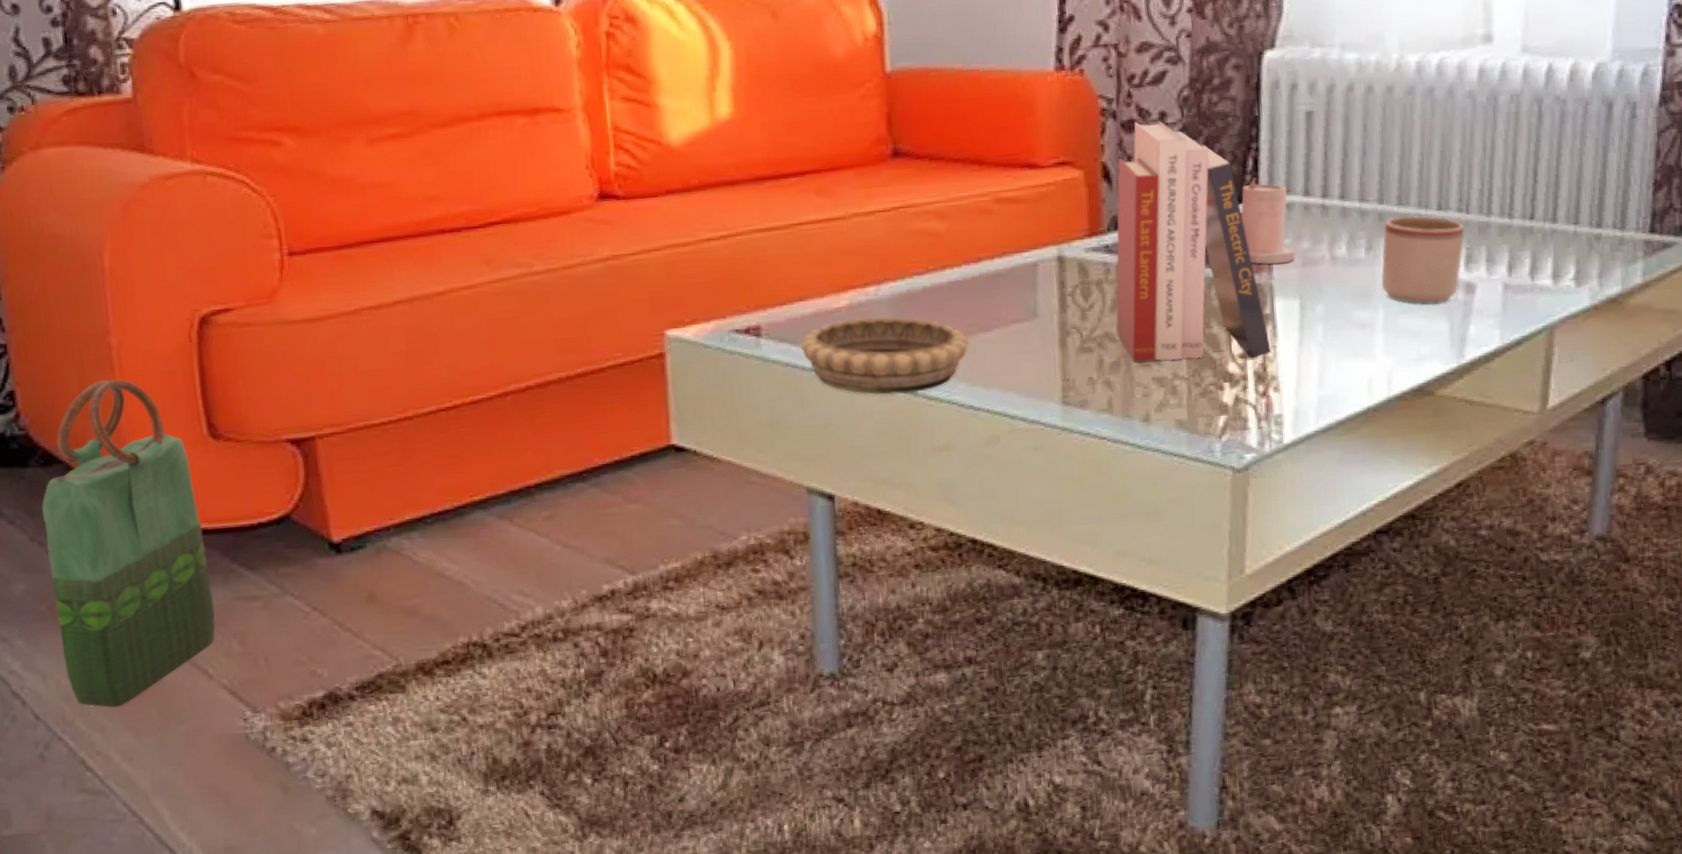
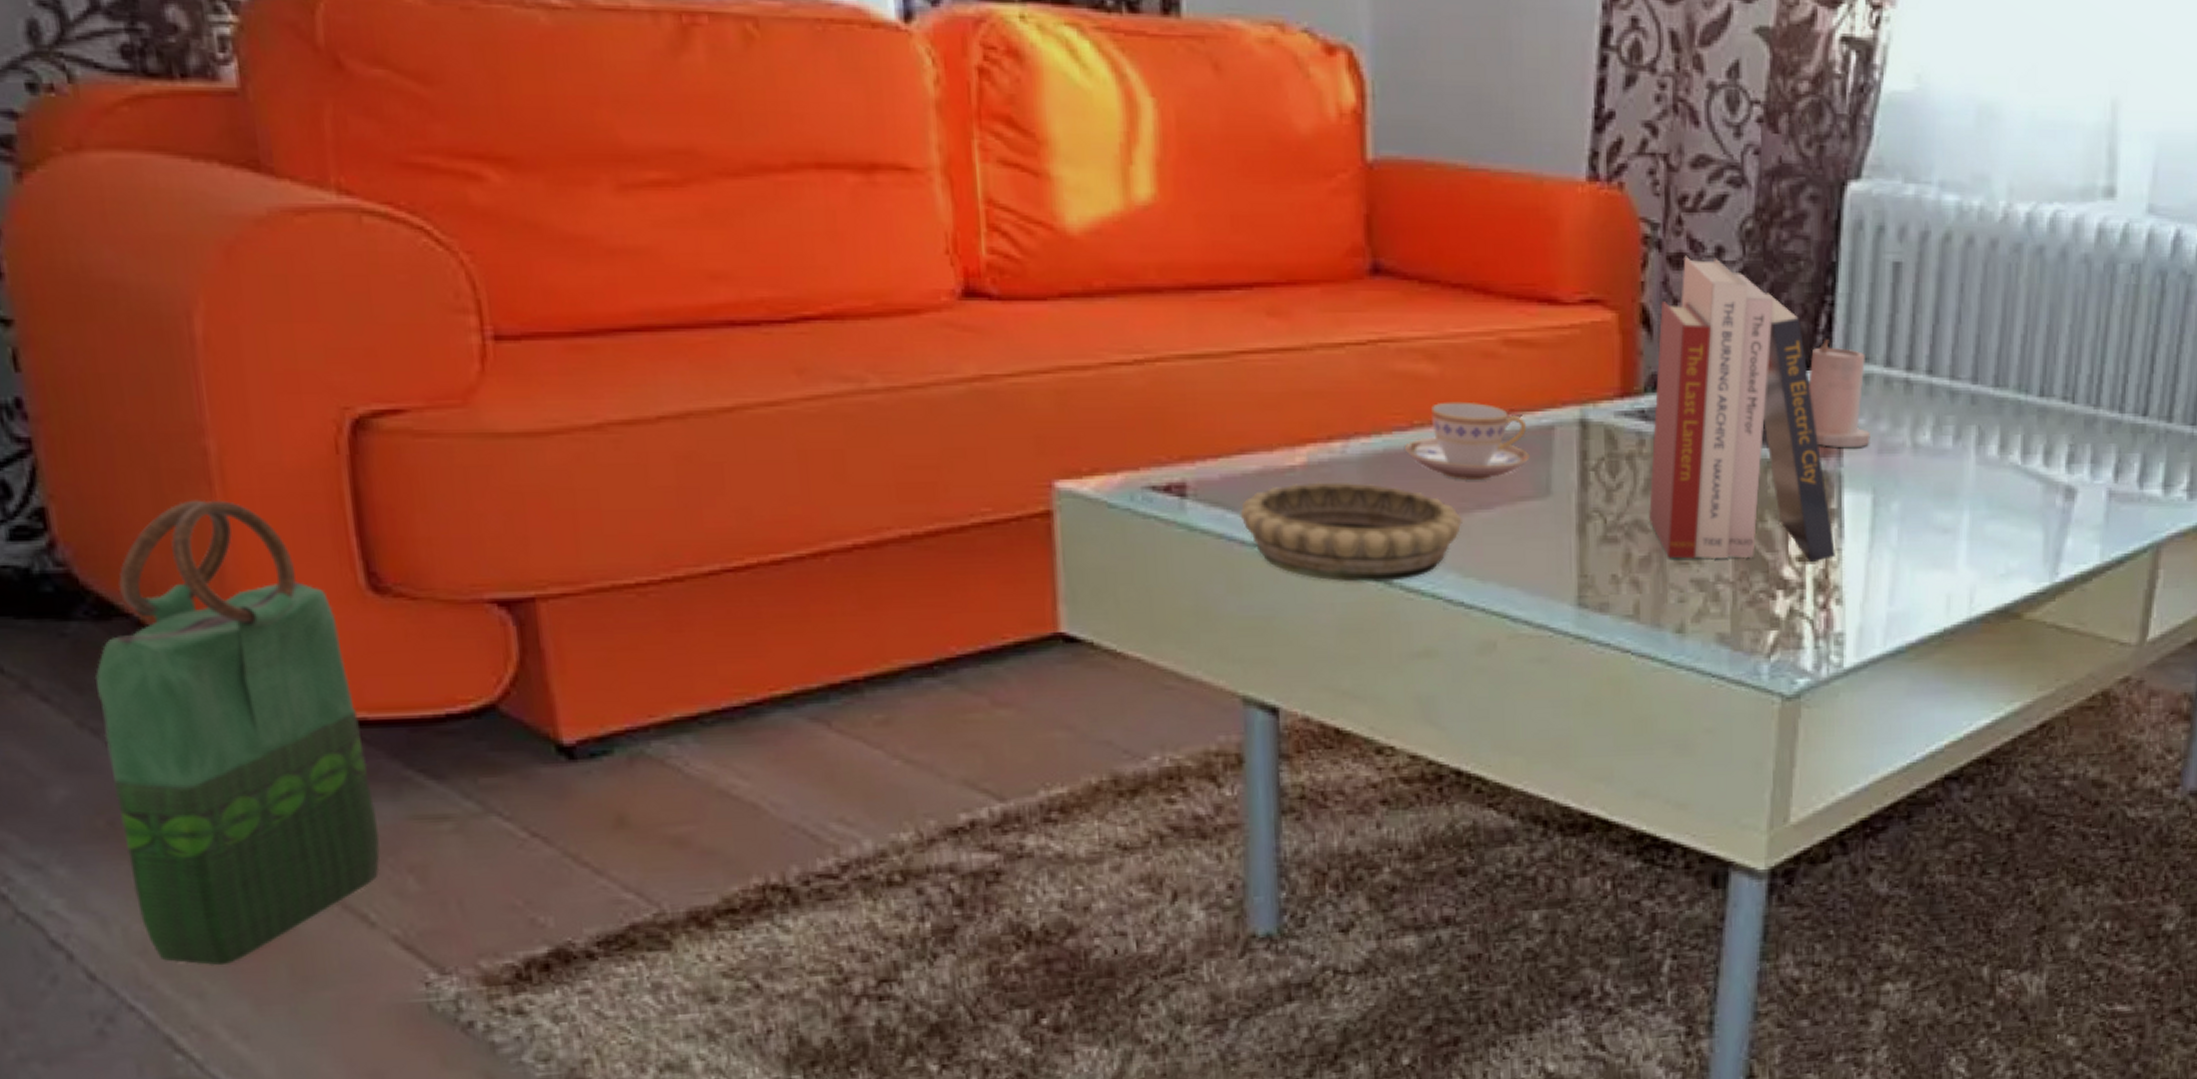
teacup: none [923,249,1020,310] -> present [1405,401,1530,480]
mug: present [1381,215,1464,304] -> none [1969,400,2068,509]

